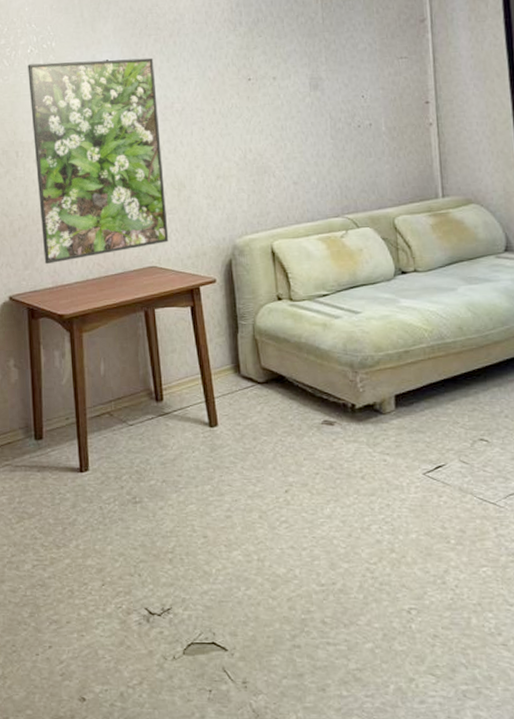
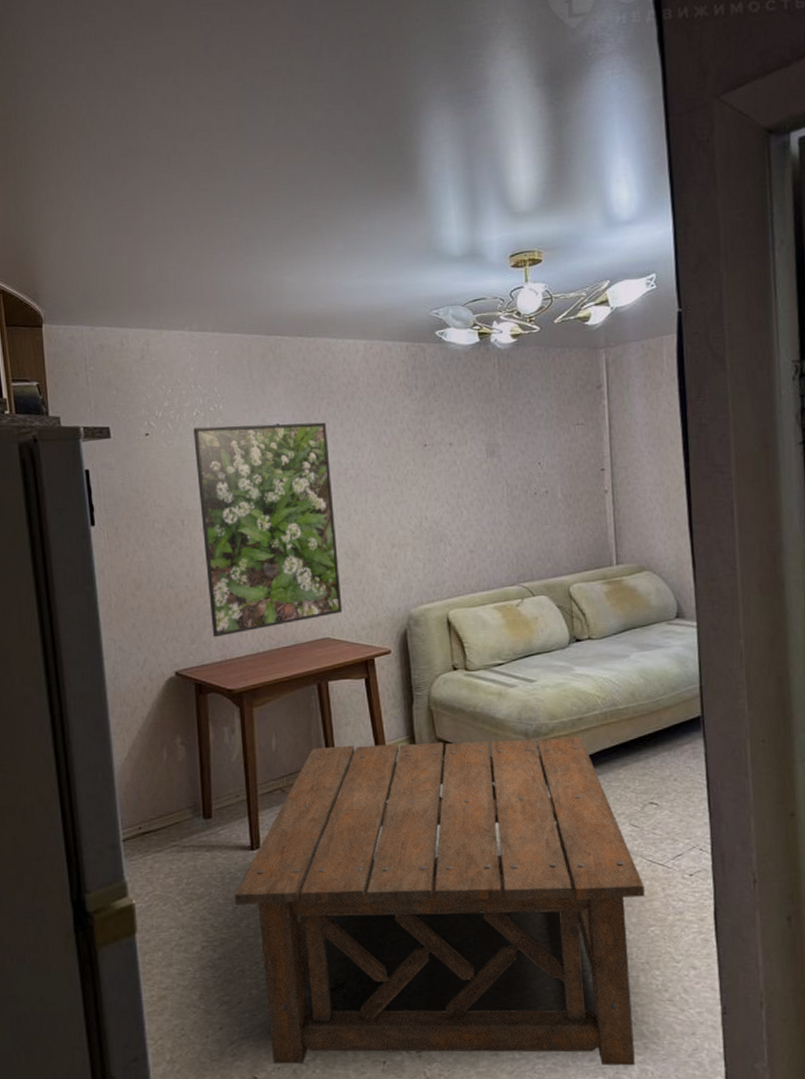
coffee table: none [64,369,476,711] -> present [235,736,645,1066]

